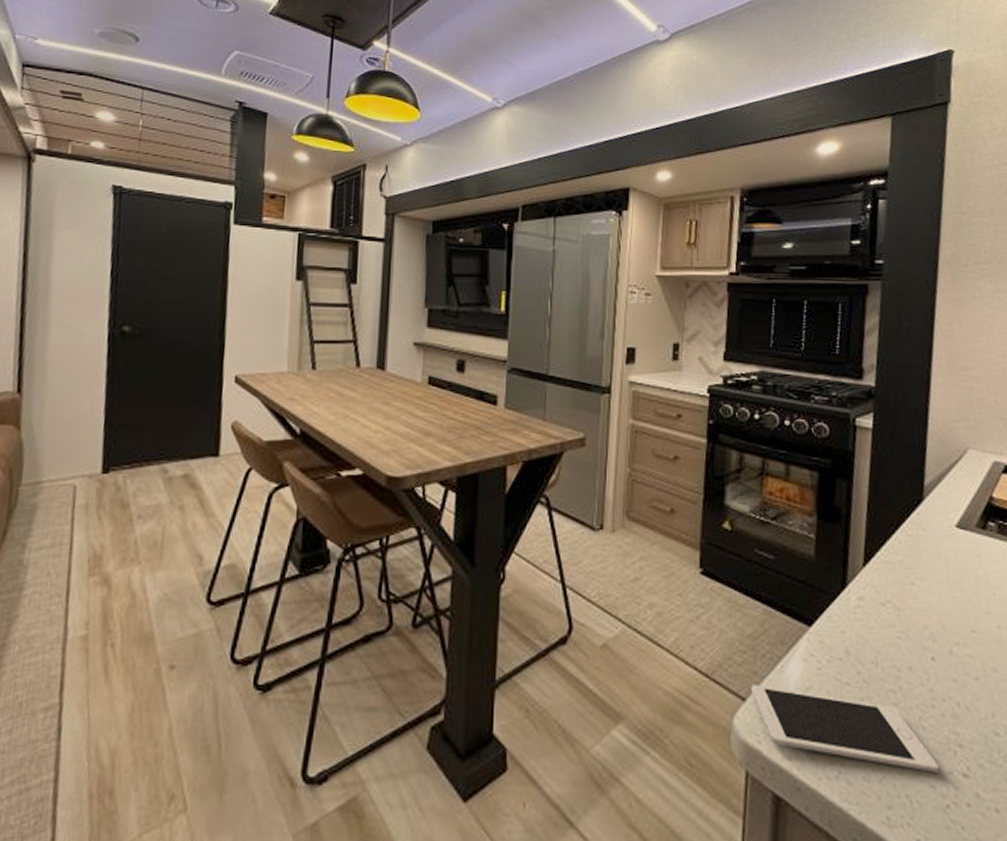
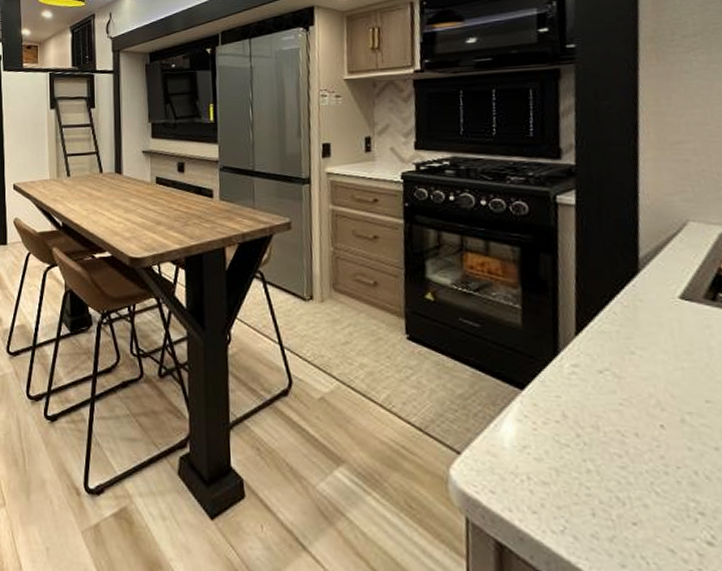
cell phone: present [751,684,940,772] -> none [465,440,679,537]

